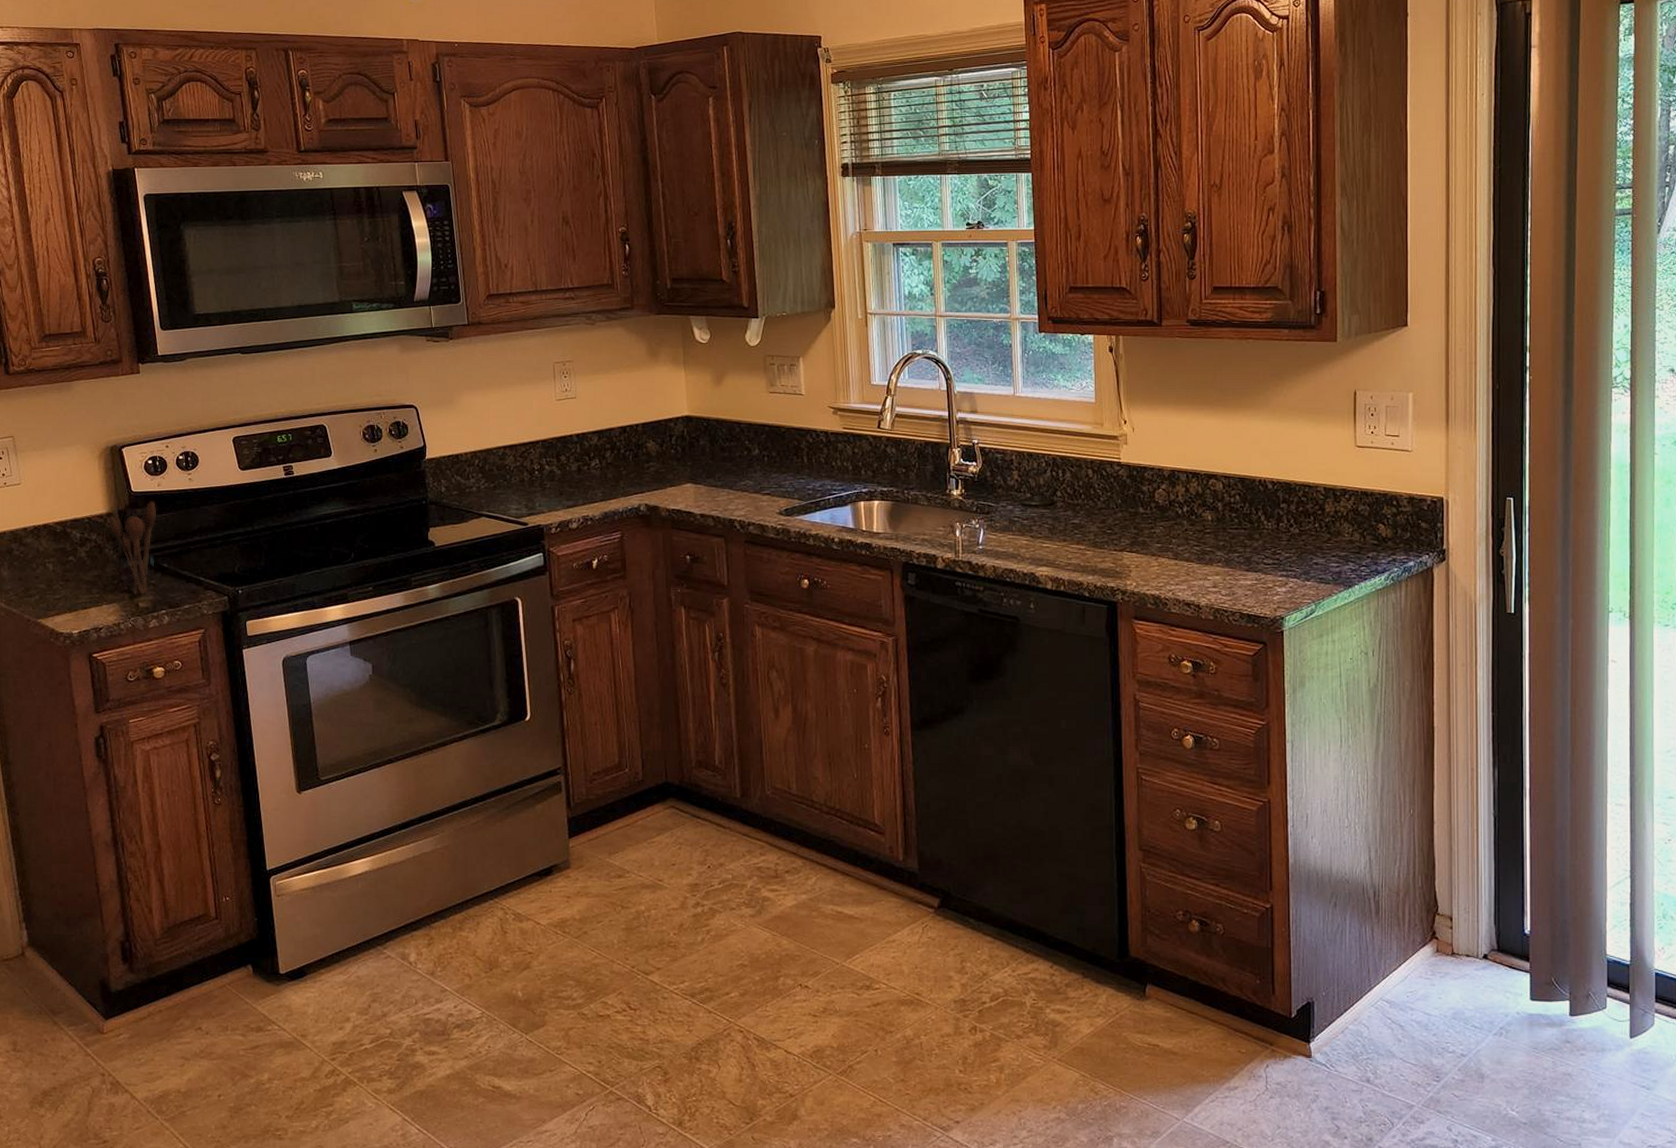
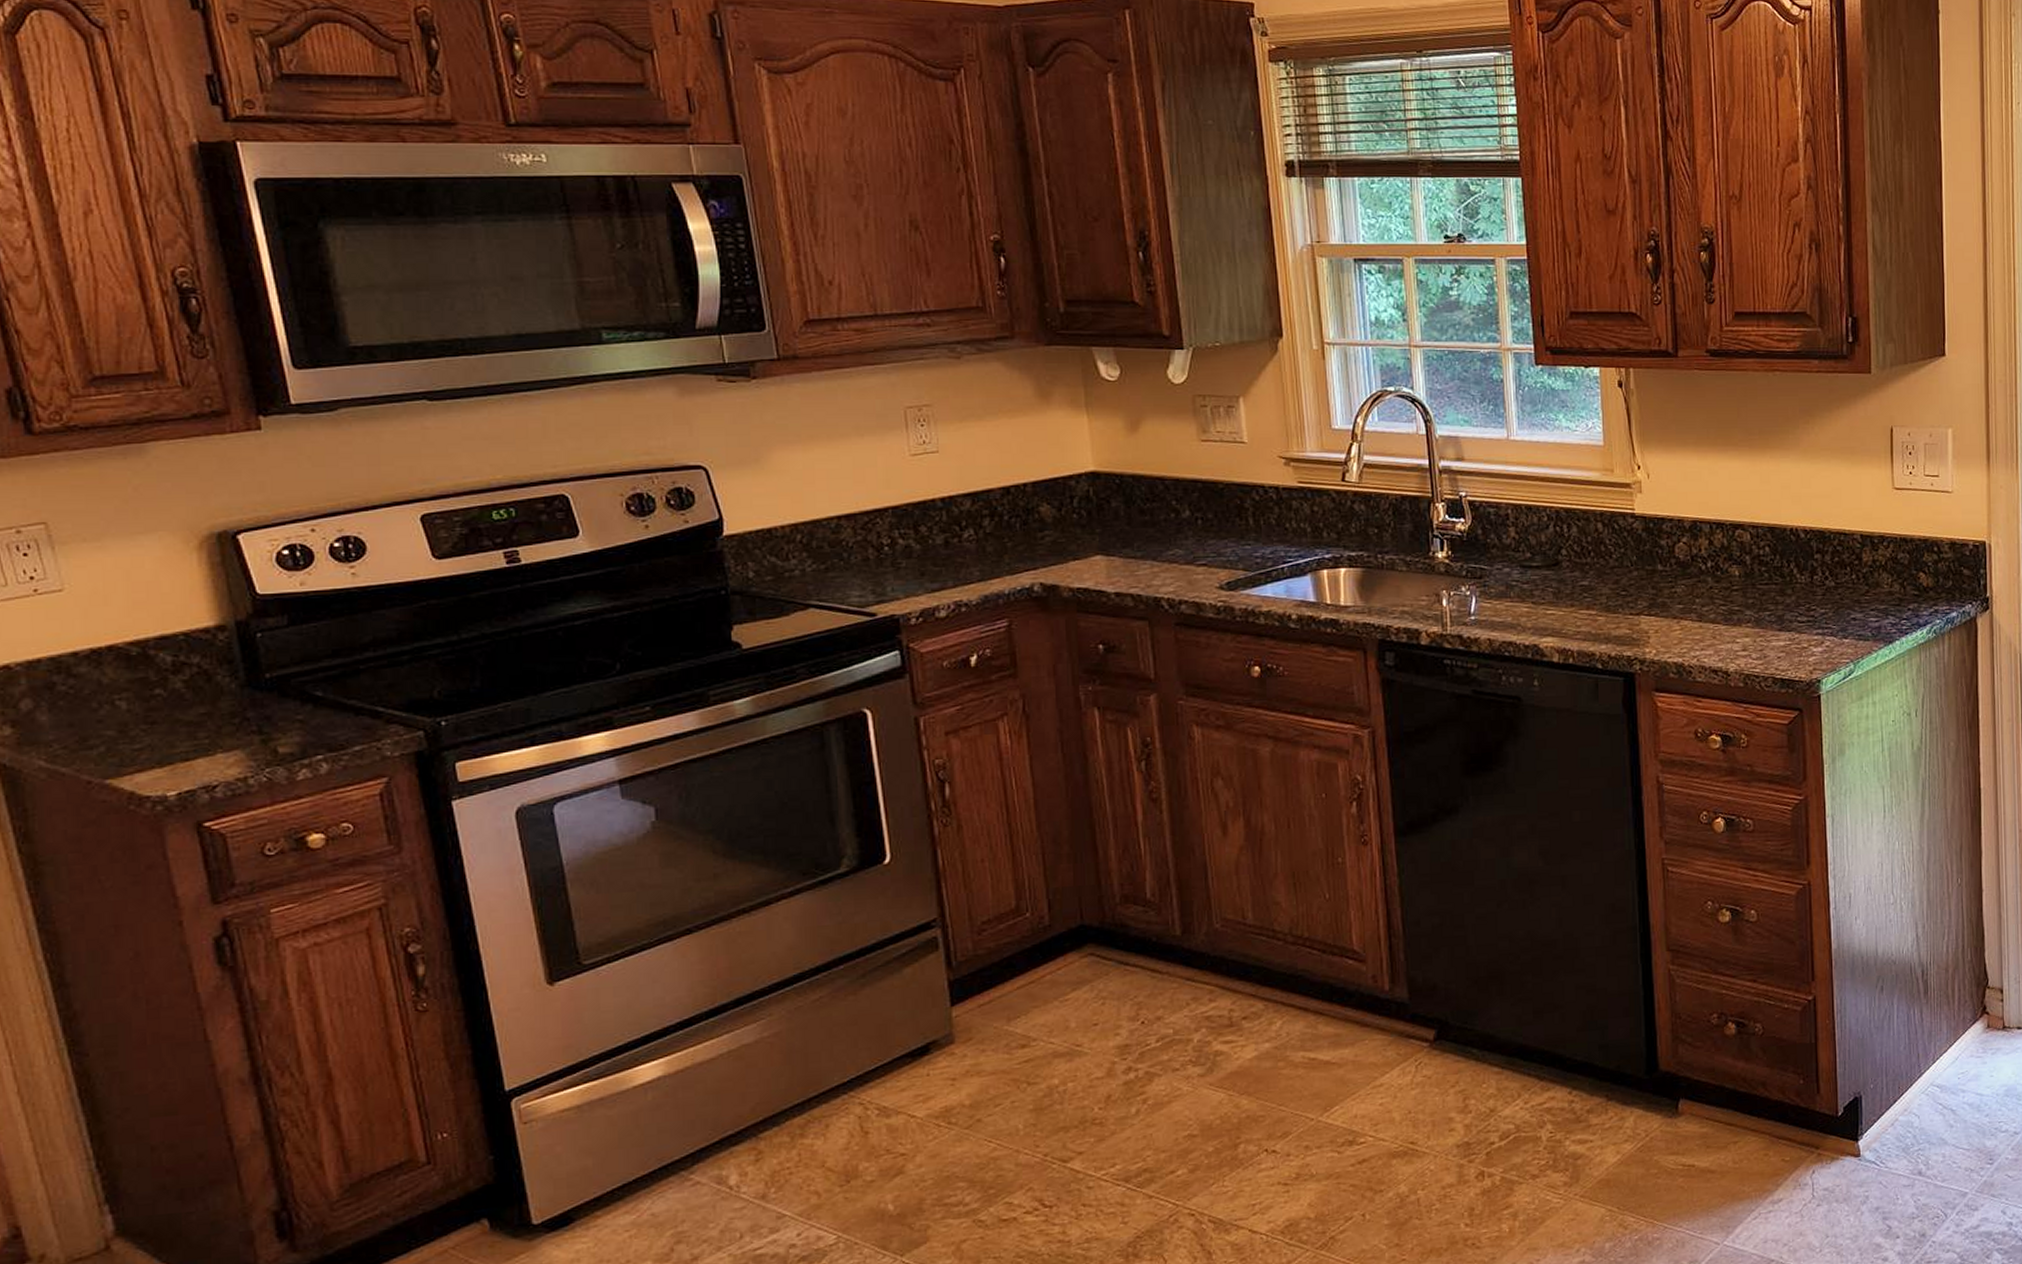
utensil holder: present [109,501,157,595] -> none [220,606,301,737]

